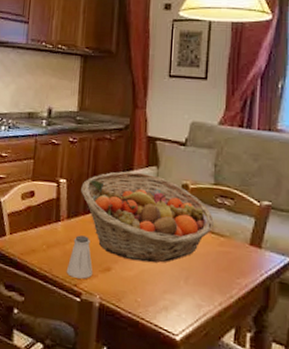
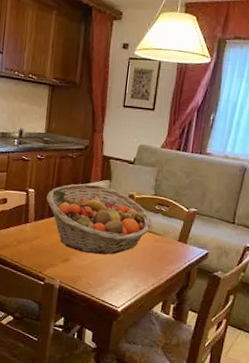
saltshaker: present [66,235,93,279] -> none [33,234,55,268]

